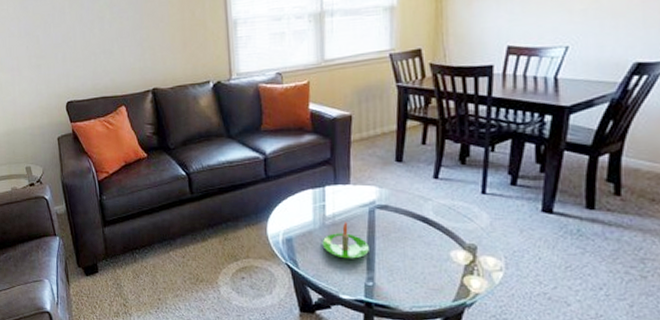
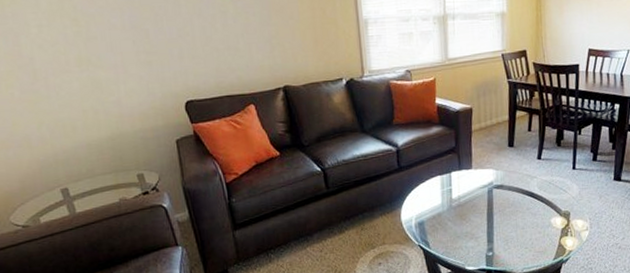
candle: present [322,222,369,259] -> none [449,202,489,235]

